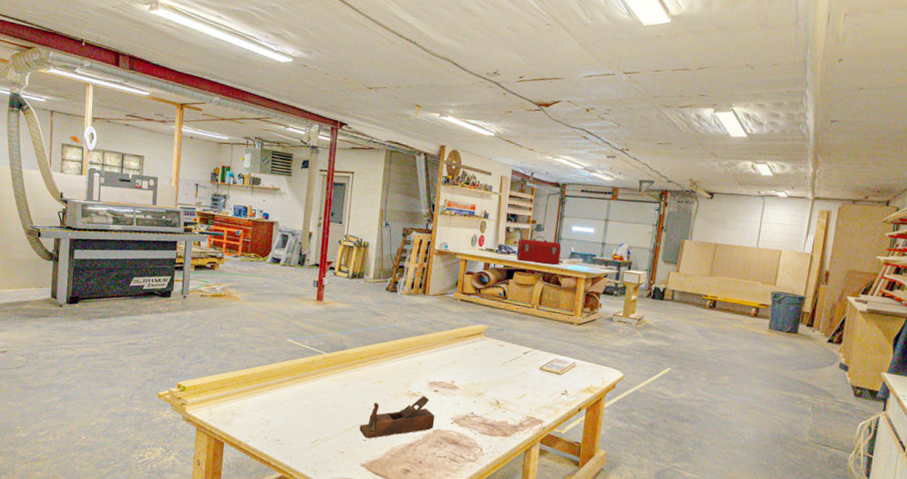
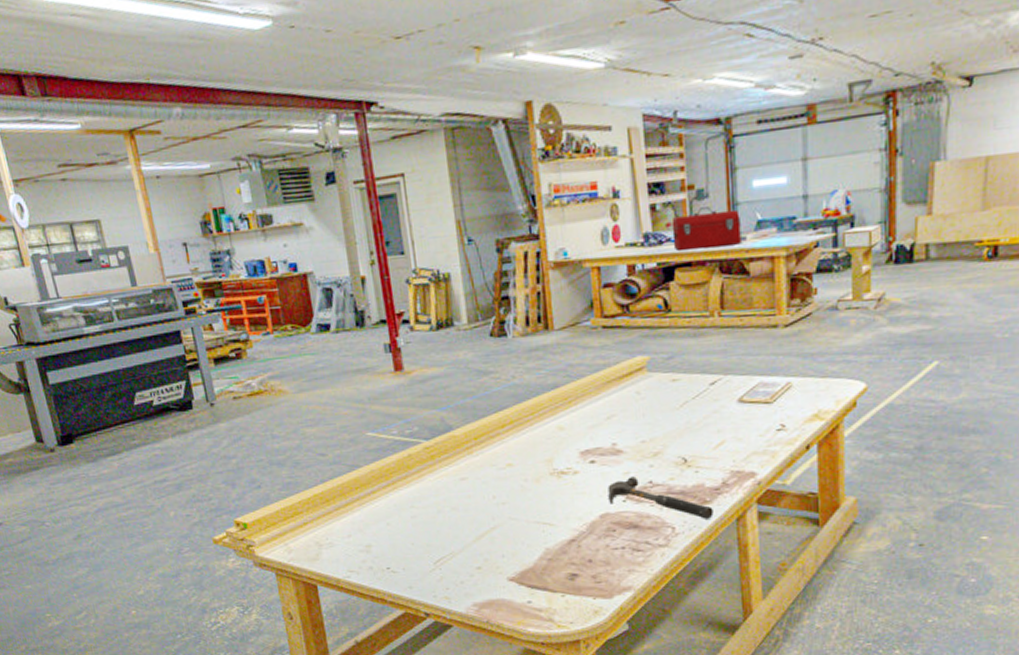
hand plane: present [359,395,435,441] -> none [495,470,600,547]
claw hammer: none [441,406,511,448] -> present [607,476,714,519]

